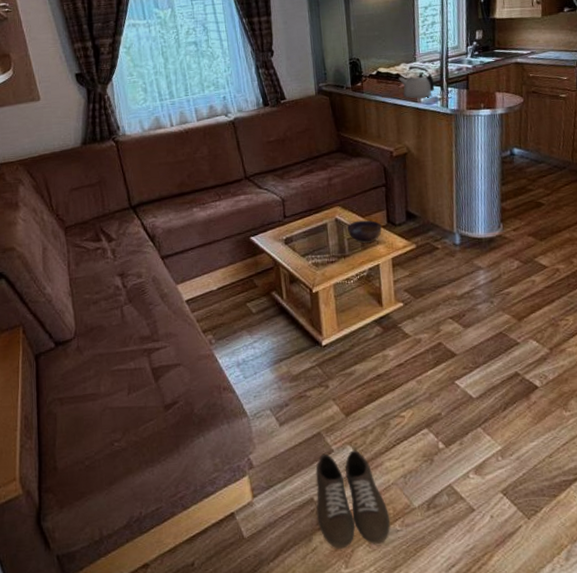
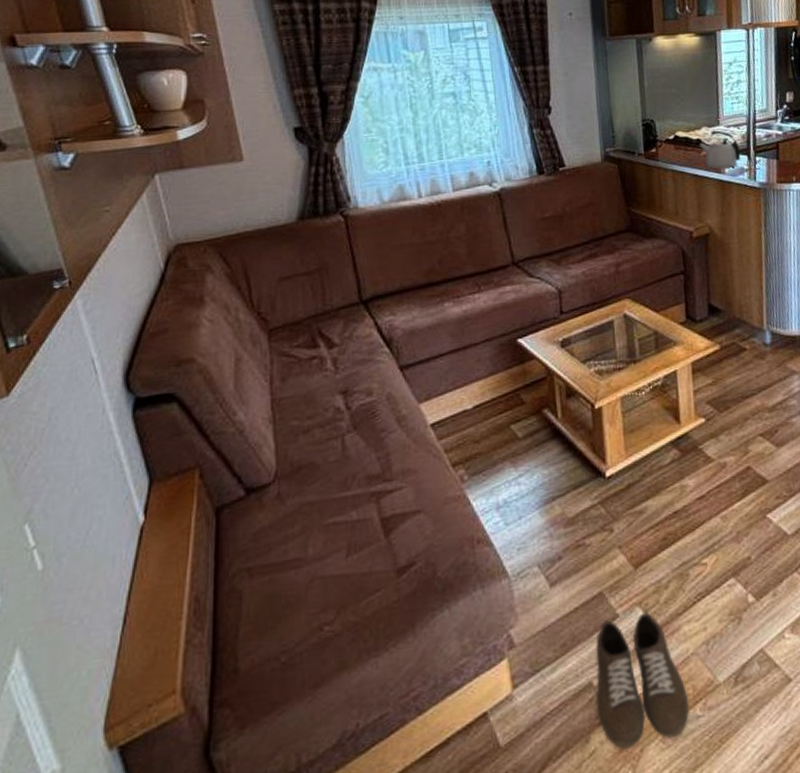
bowl: present [346,220,382,243] -> none [637,315,680,344]

